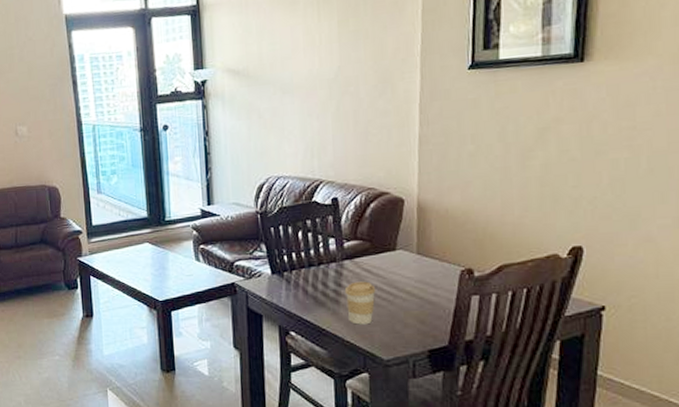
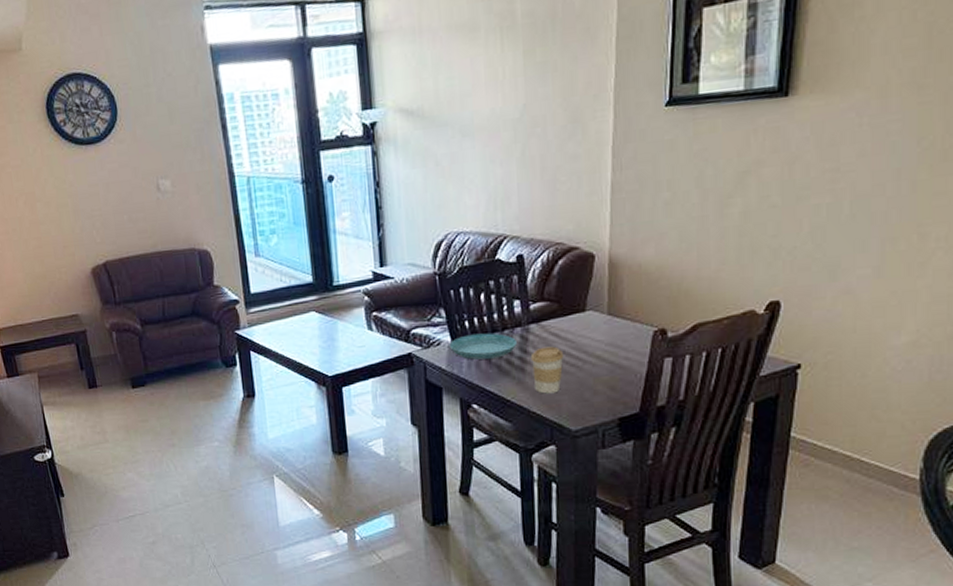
saucer: none [269,267,332,291] -> present [449,333,517,360]

